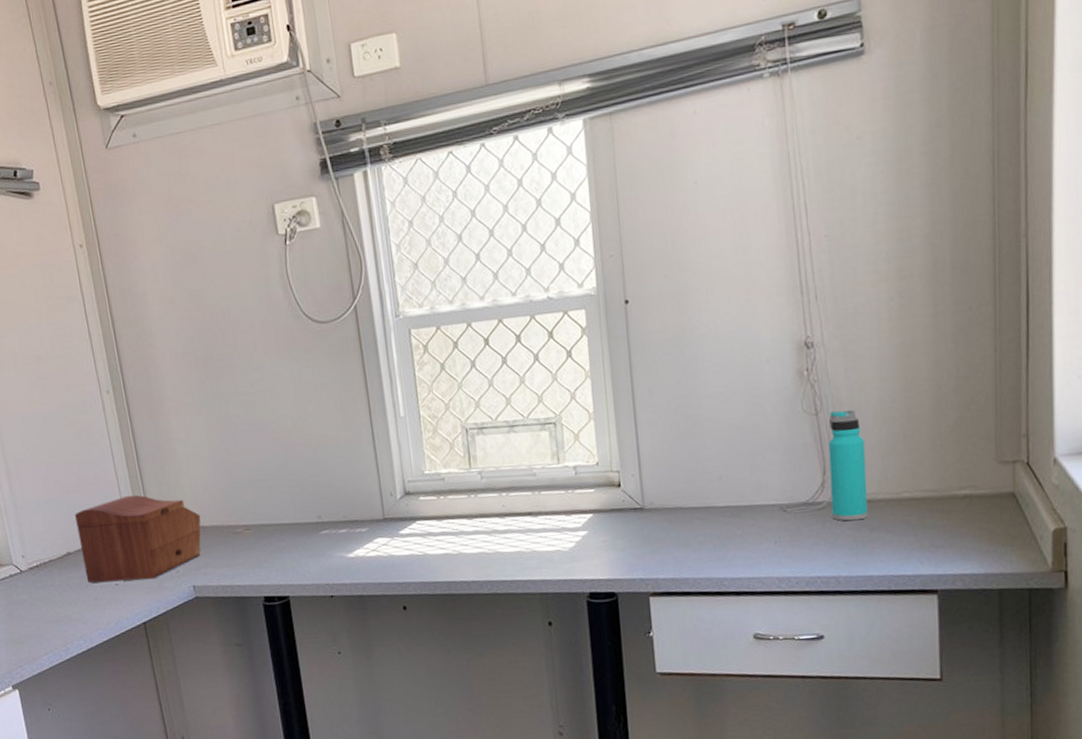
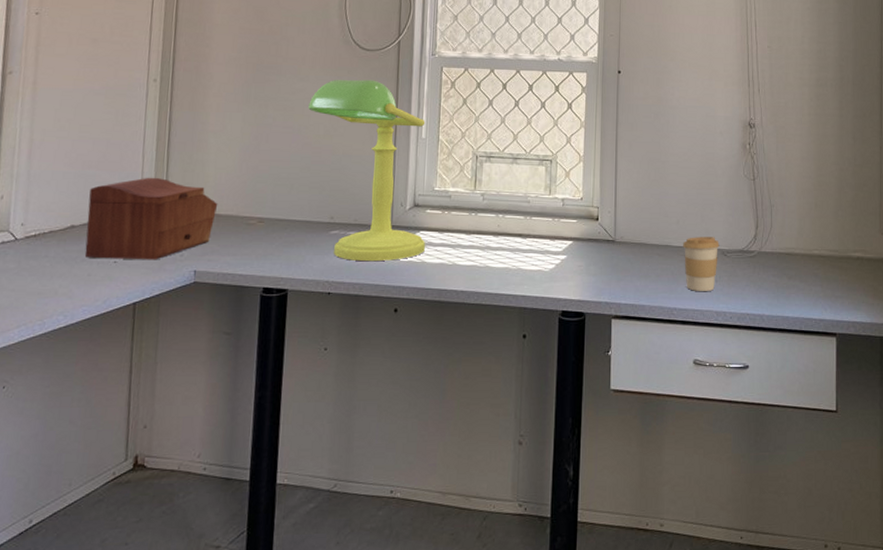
desk lamp: none [270,356,425,560] -> present [308,79,425,261]
coffee cup: none [729,490,776,557] -> present [683,237,720,291]
water bottle: present [828,409,869,521] -> none [761,179,788,269]

